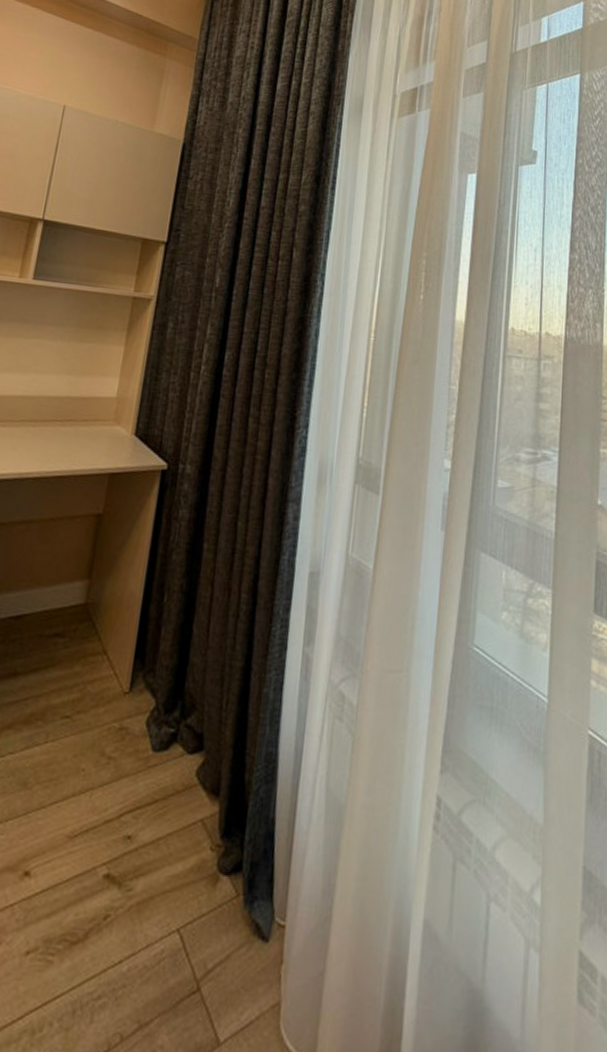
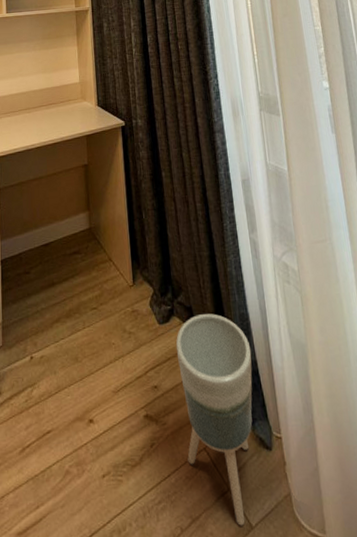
planter: none [151,746,272,1040] -> present [175,313,253,526]

